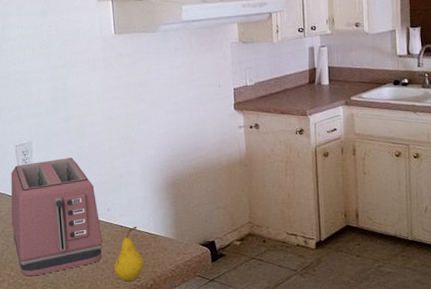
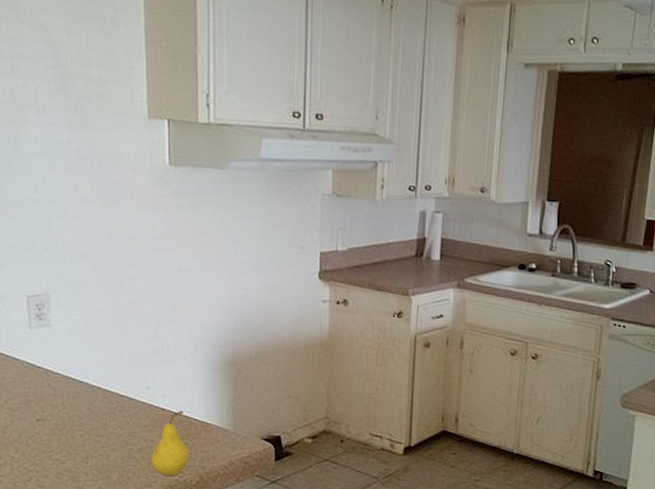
toaster: present [11,158,103,277] -> none [18,318,138,461]

